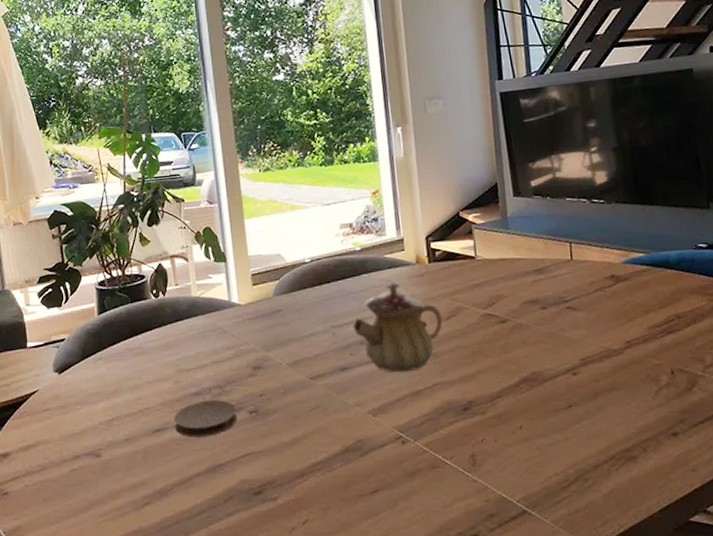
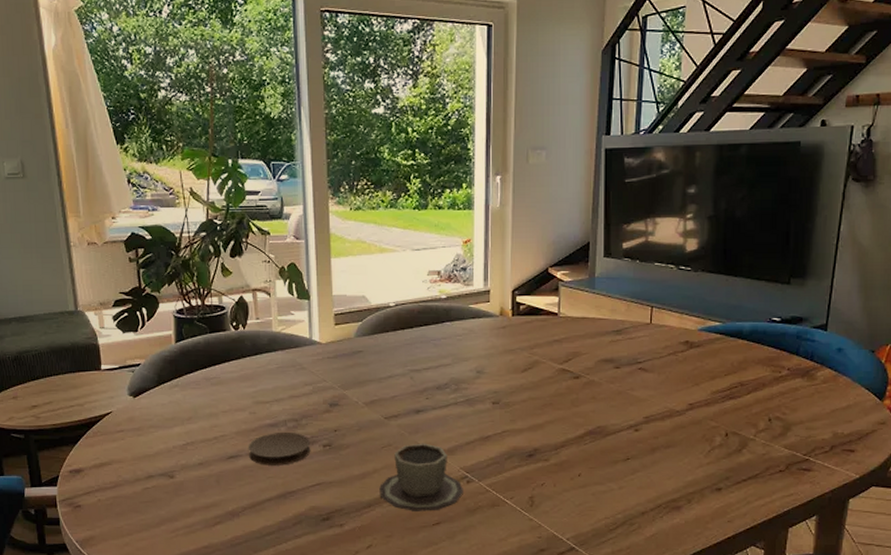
cup: none [311,402,400,479] -> present [379,443,463,511]
teapot: present [353,281,443,373] -> none [431,331,519,418]

